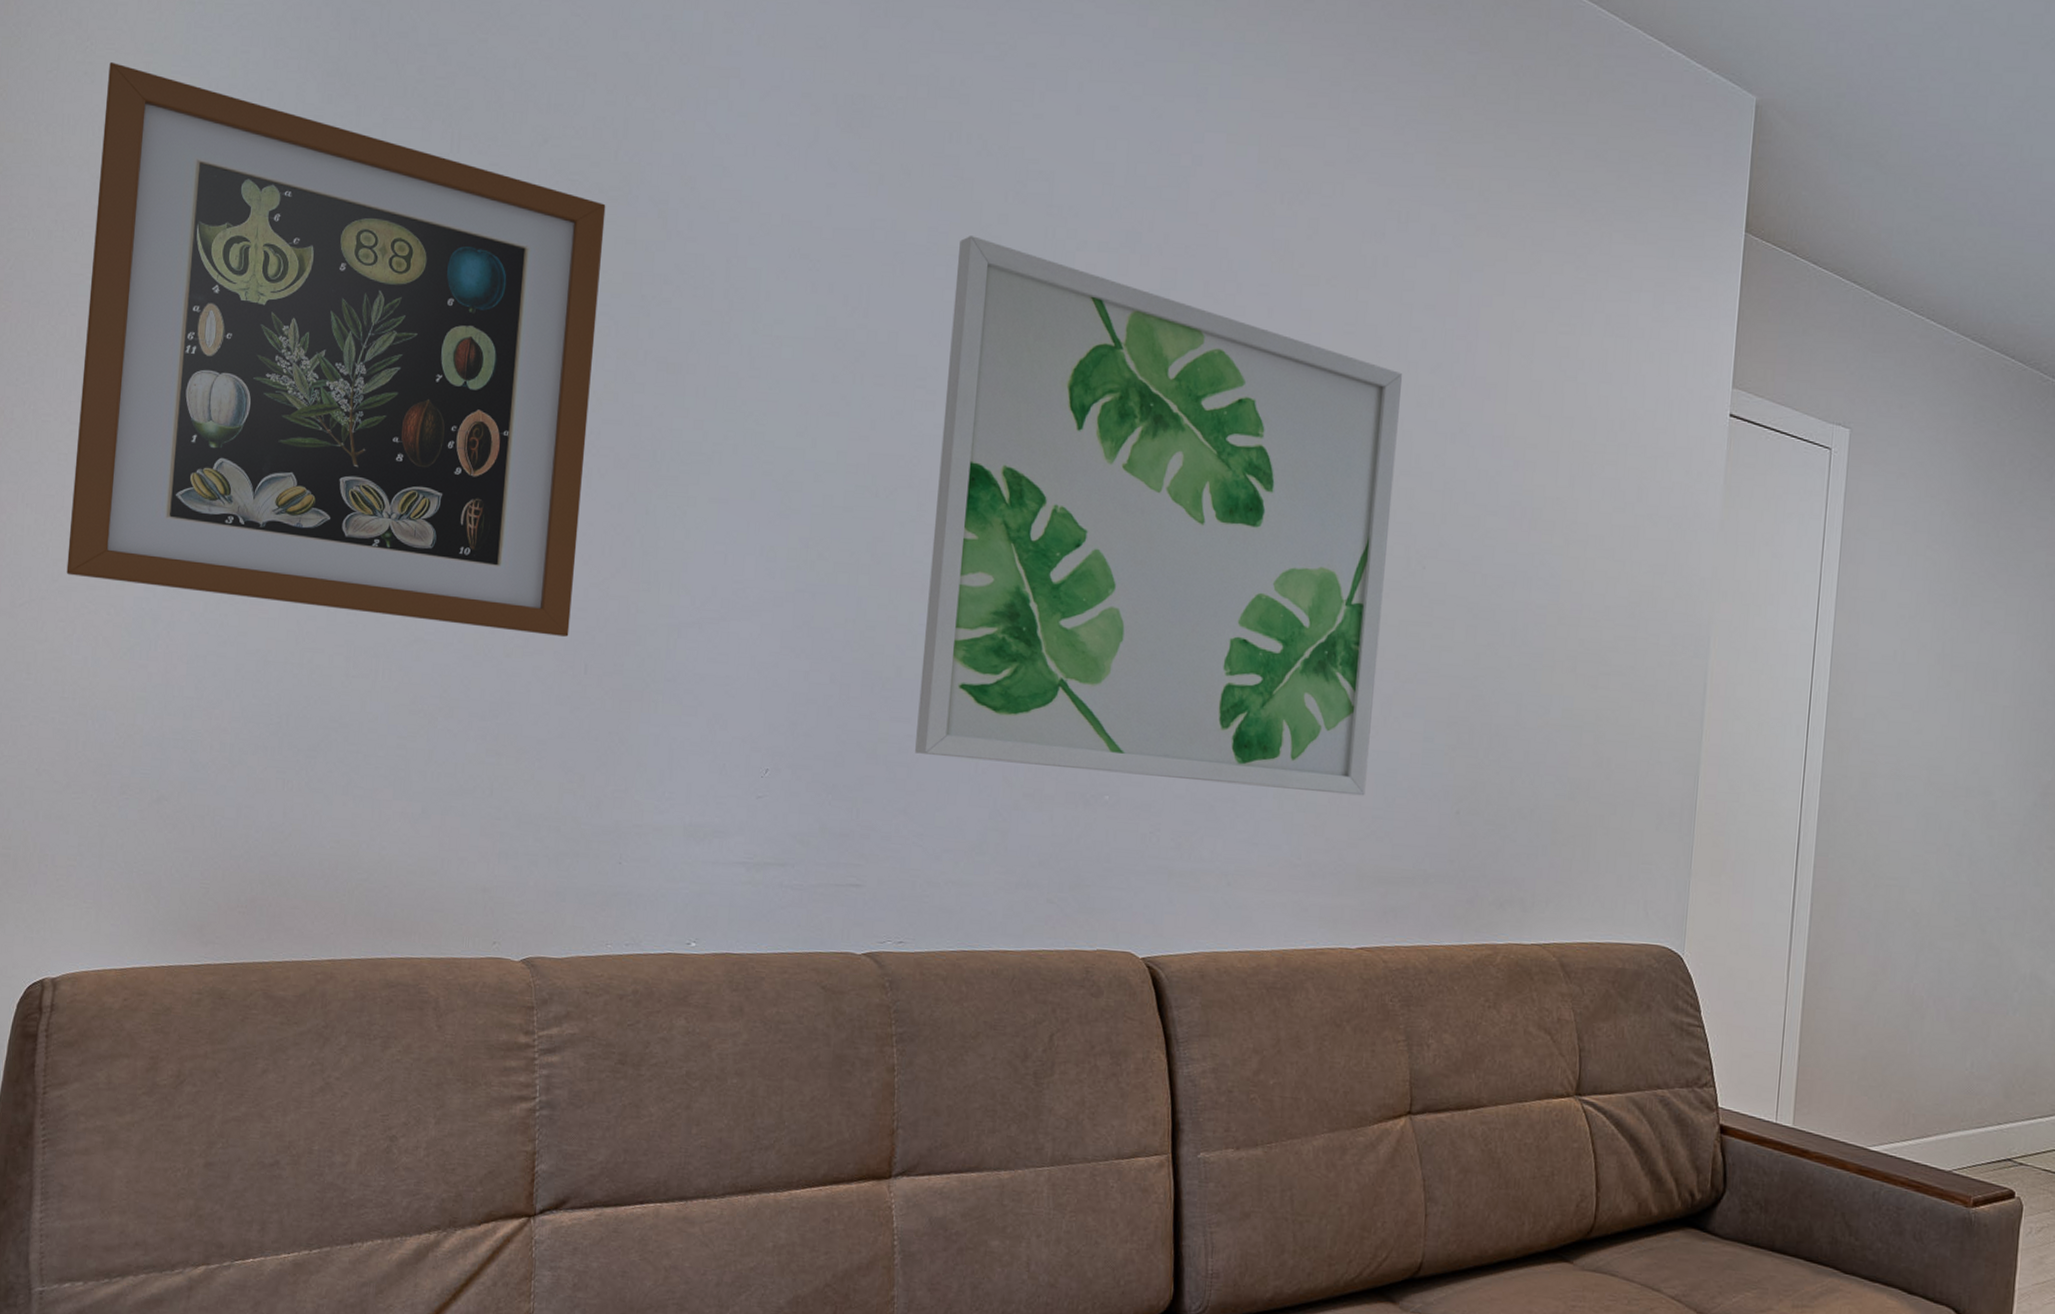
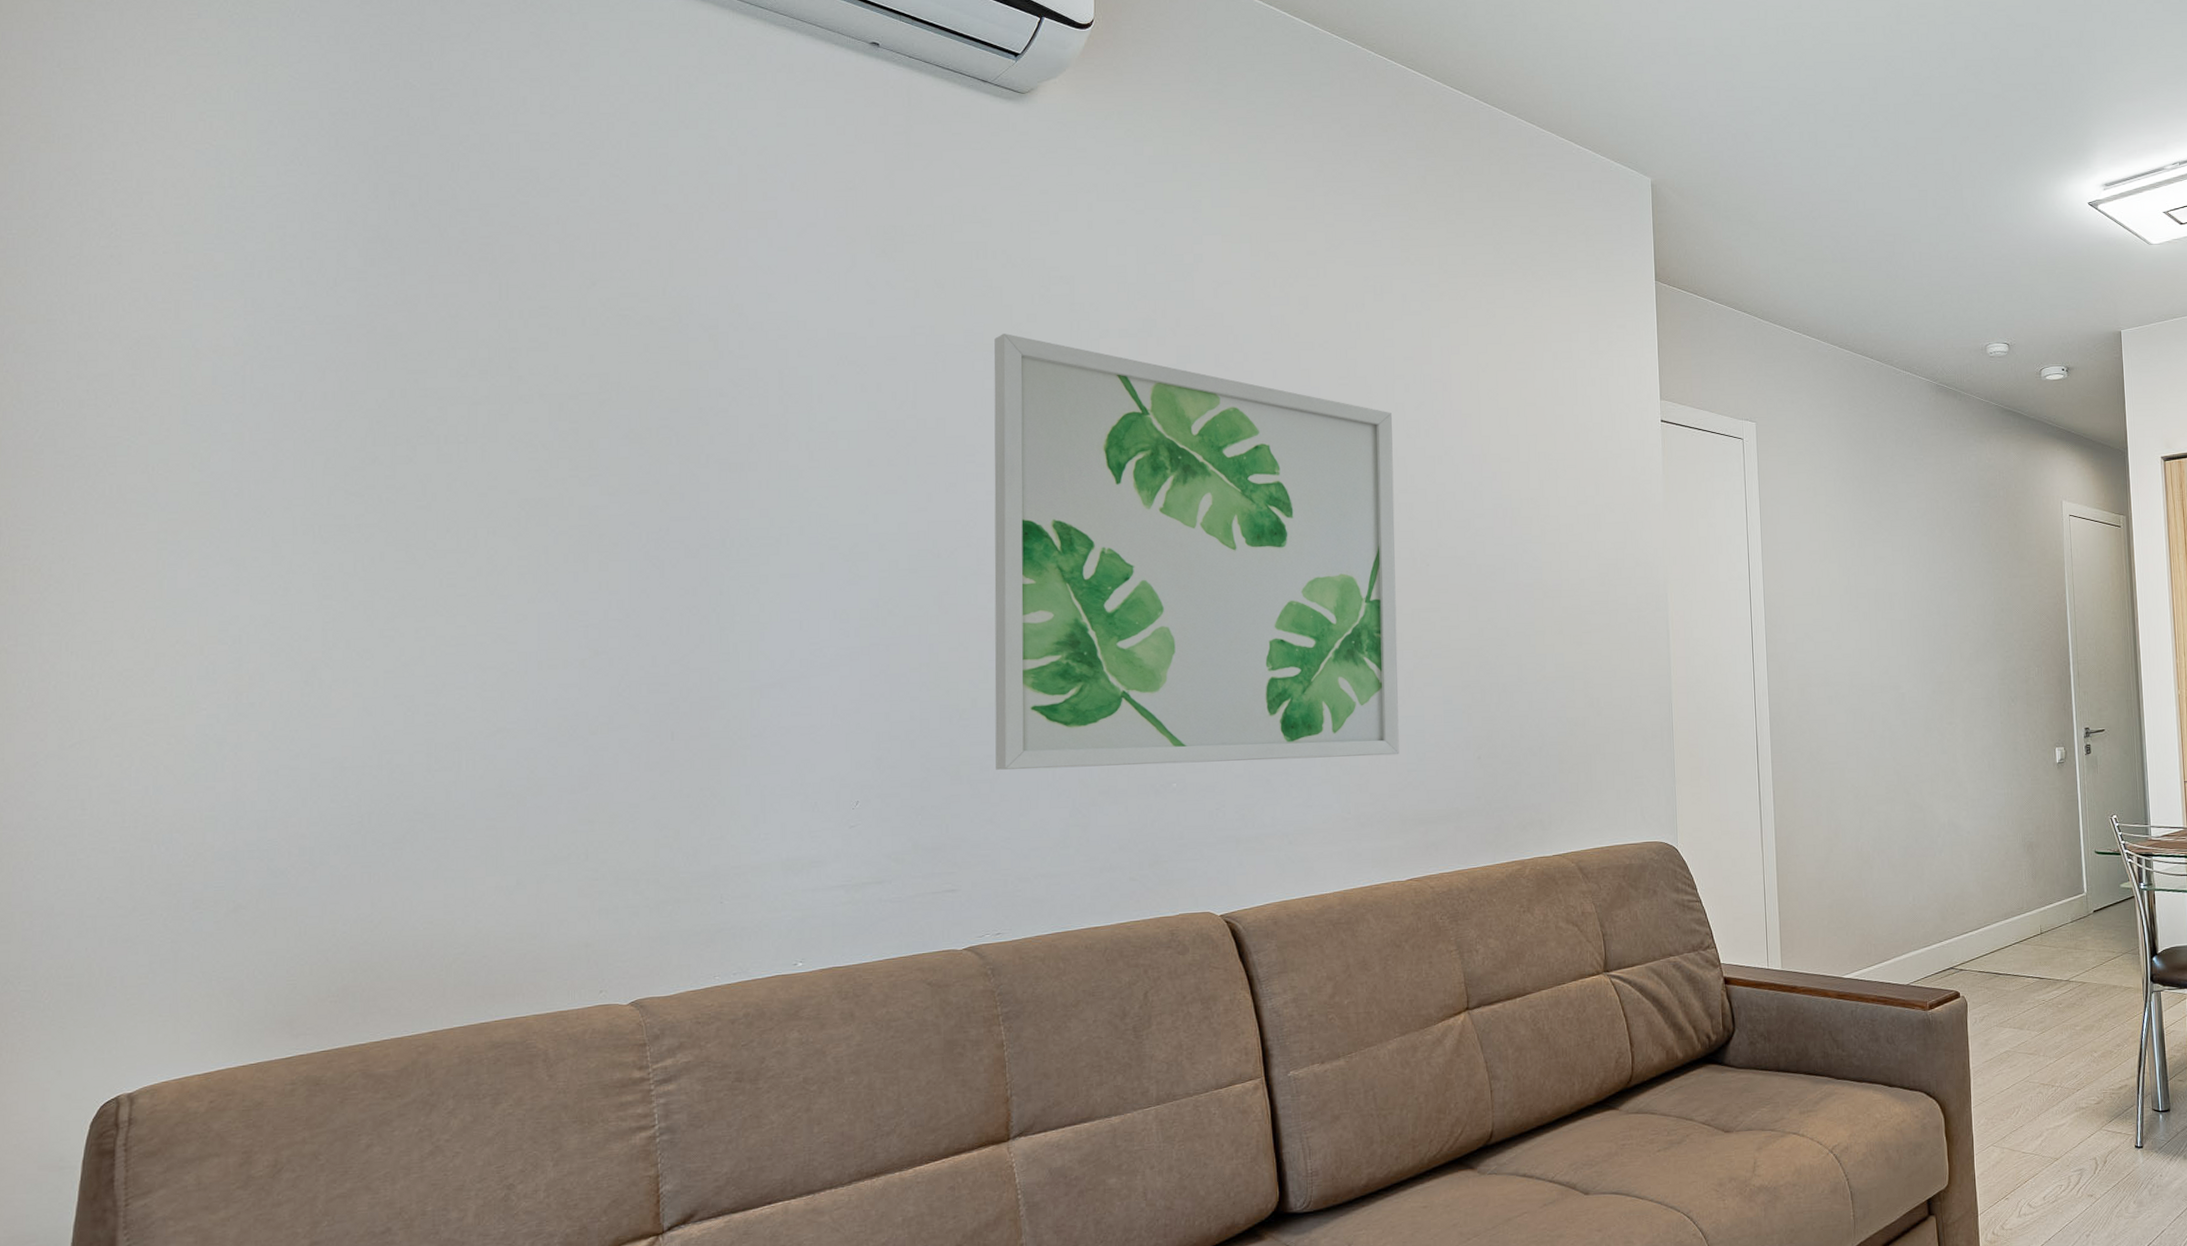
wall art: present [66,62,606,637] -> none [119,245,658,713]

